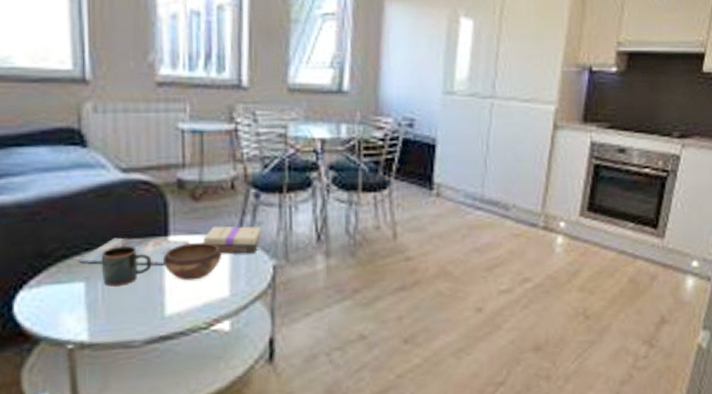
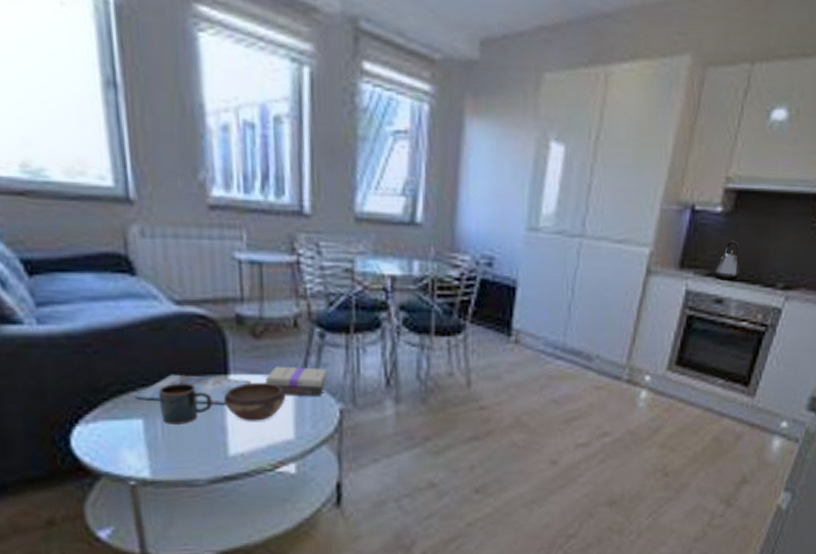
kettle: none [614,96,638,132] -> present [713,240,741,280]

